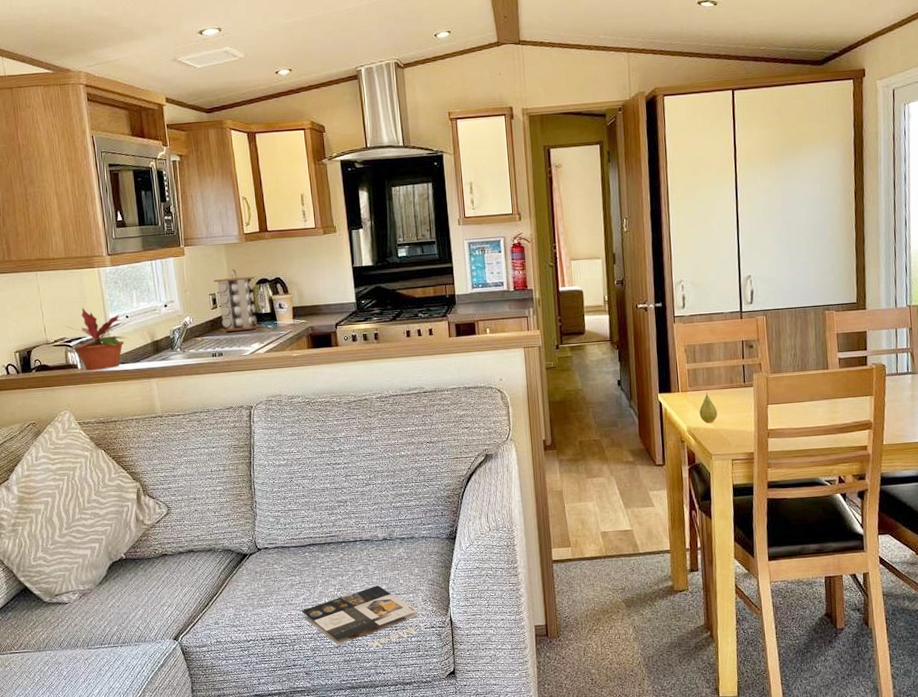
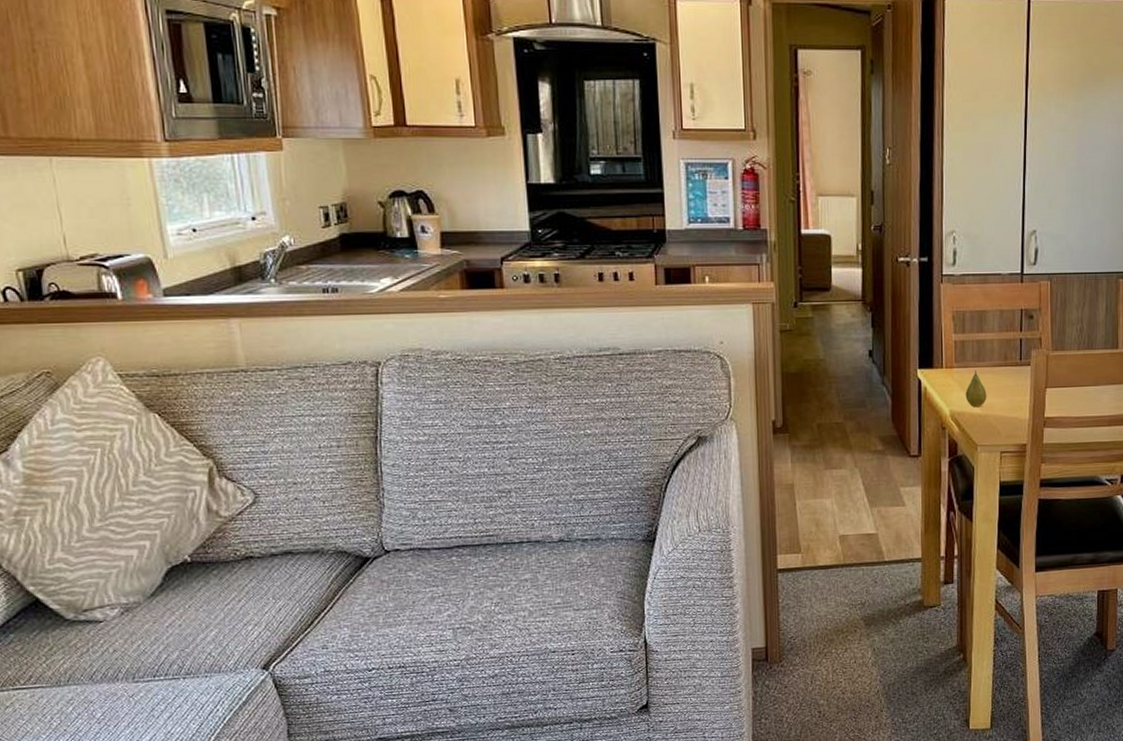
potted plant: present [64,307,130,371] -> none [95,213,199,302]
spice rack: present [213,269,260,333] -> none [325,174,394,261]
magazine: present [302,584,419,648] -> none [445,597,604,677]

